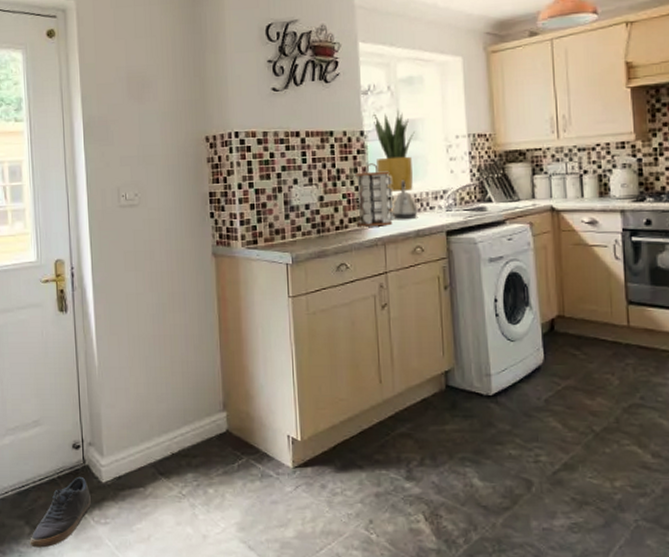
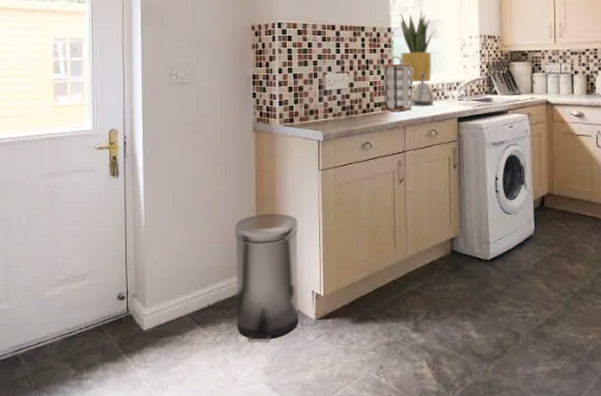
shoe: present [30,476,92,548] -> none [74,324,133,388]
pedal bin: none [197,348,274,495] -> present [234,213,299,343]

